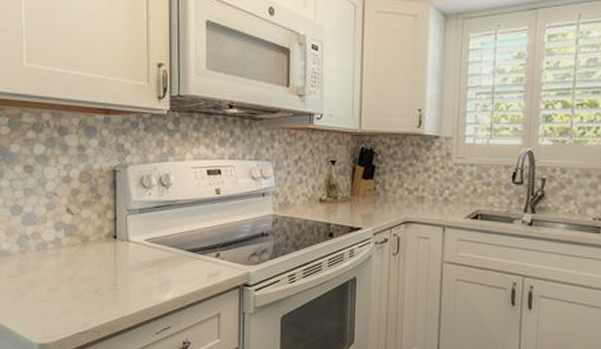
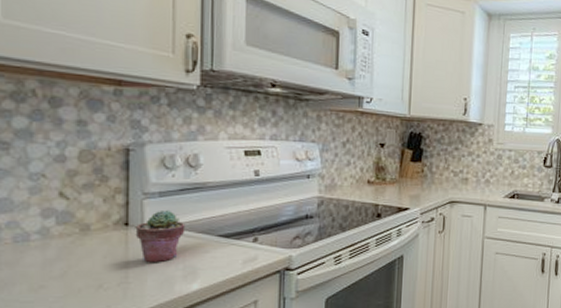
potted succulent: none [123,225,160,273] -> present [136,209,186,263]

